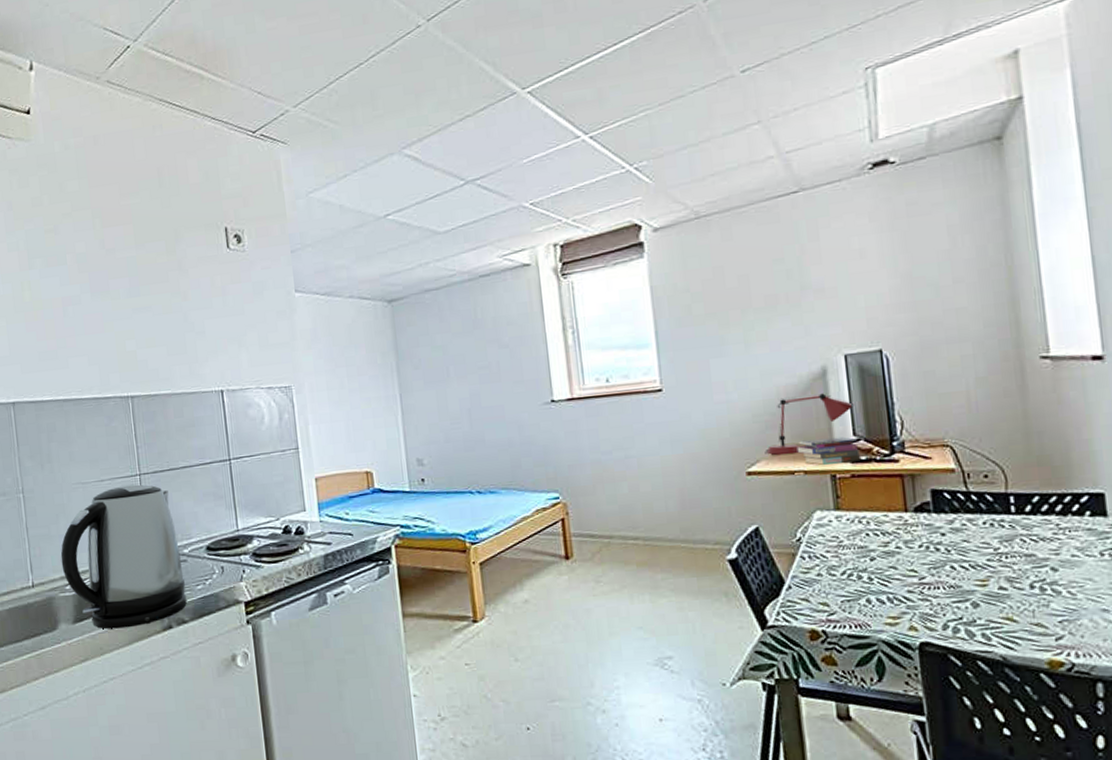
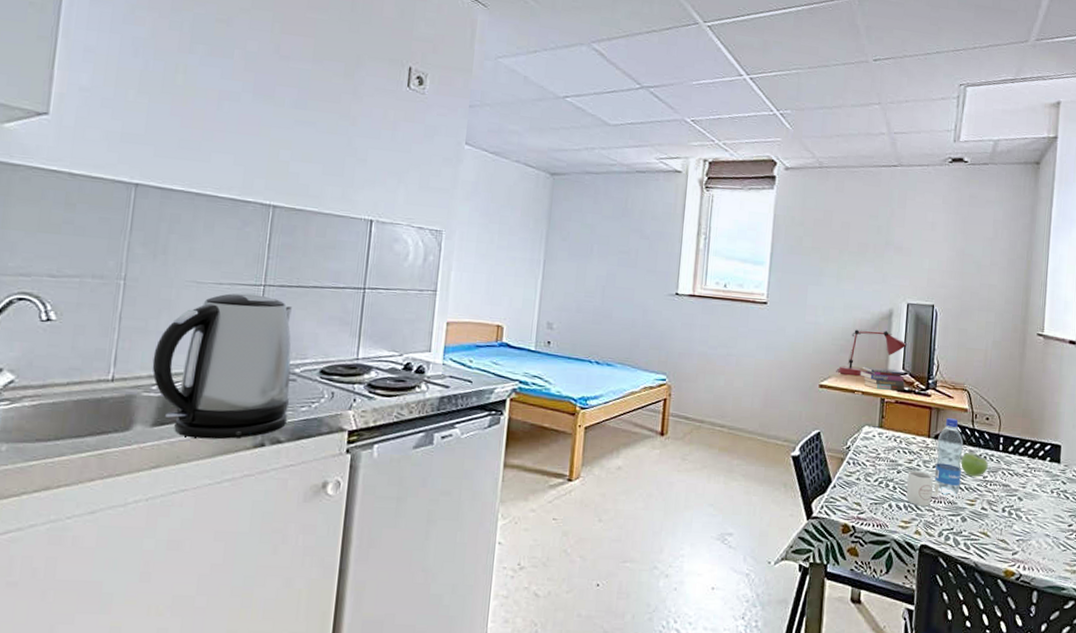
mug: none [885,554,935,597] -> present [906,471,940,507]
bottle: none [918,483,963,579] -> present [934,418,964,496]
fruit: none [957,520,999,551] -> present [961,452,988,477]

